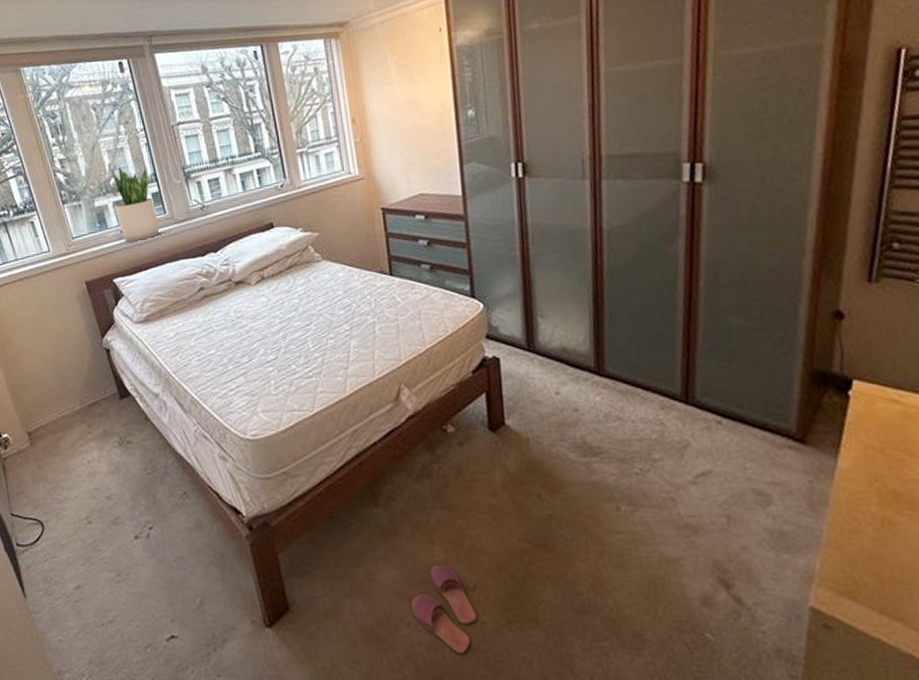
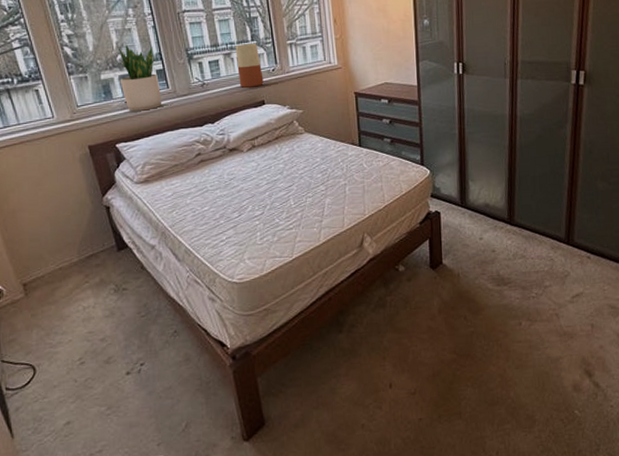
vase: none [237,154,271,209] -> present [235,43,264,88]
slippers: present [410,564,476,655] -> none [365,376,415,446]

